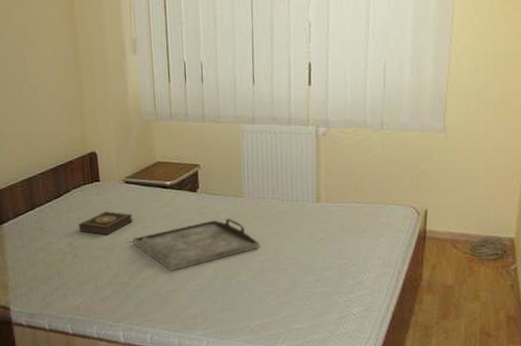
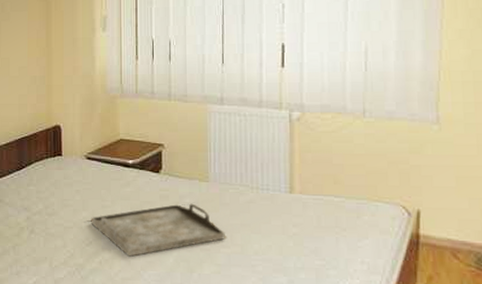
book: present [78,211,134,236] -> none [37,187,93,212]

